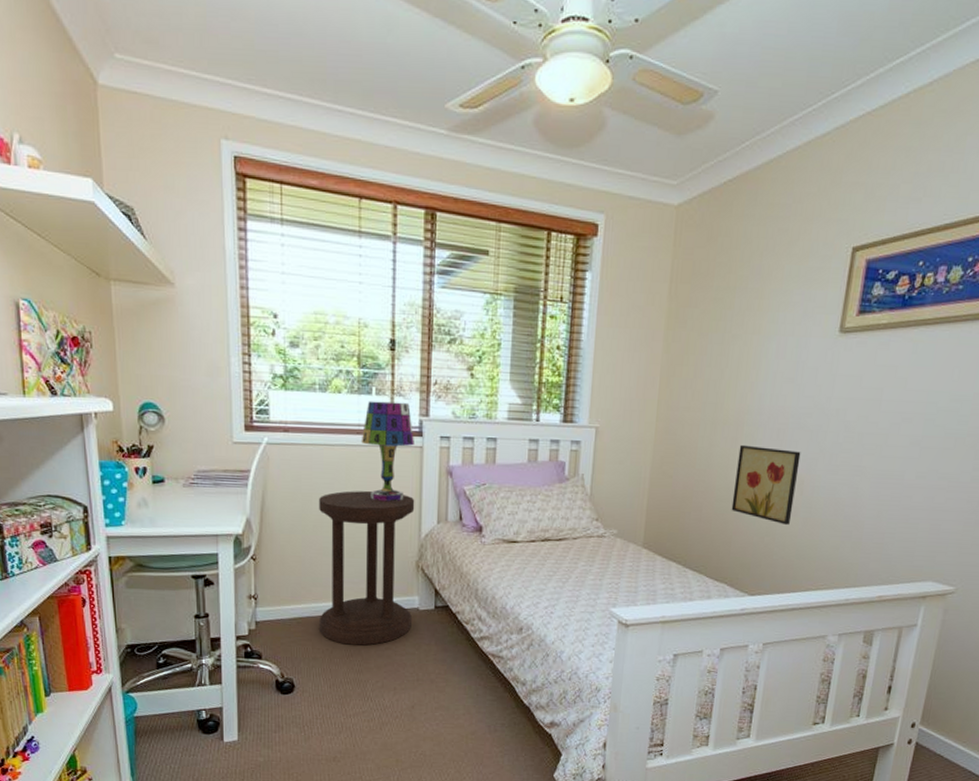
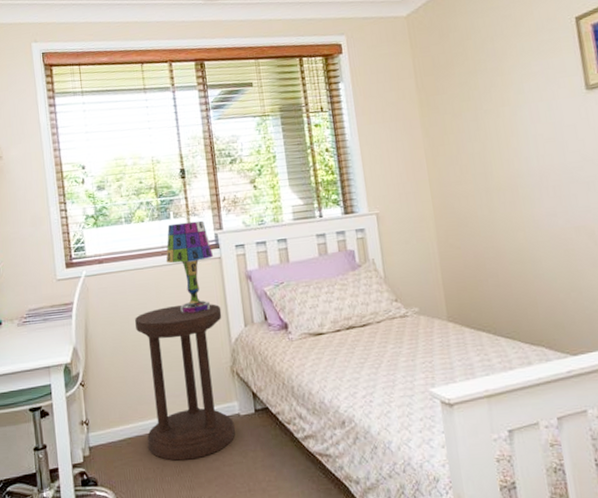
wall art: present [731,444,801,525] -> none [519,203,593,278]

